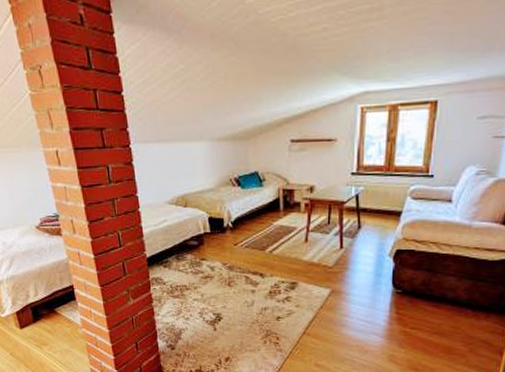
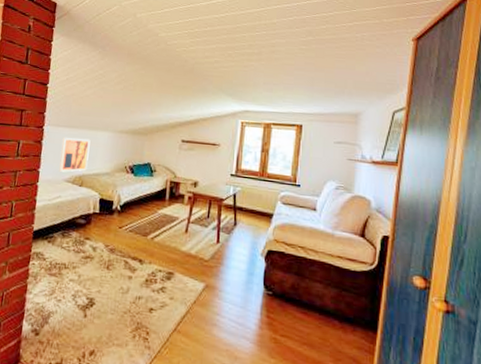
wall art: none [154,153,188,194] -> present [59,137,91,172]

